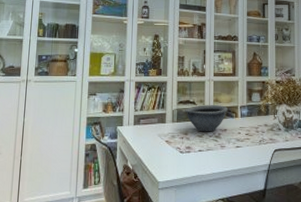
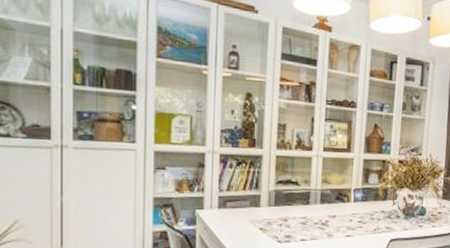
bowl: present [185,105,228,132] -> none [285,186,338,219]

